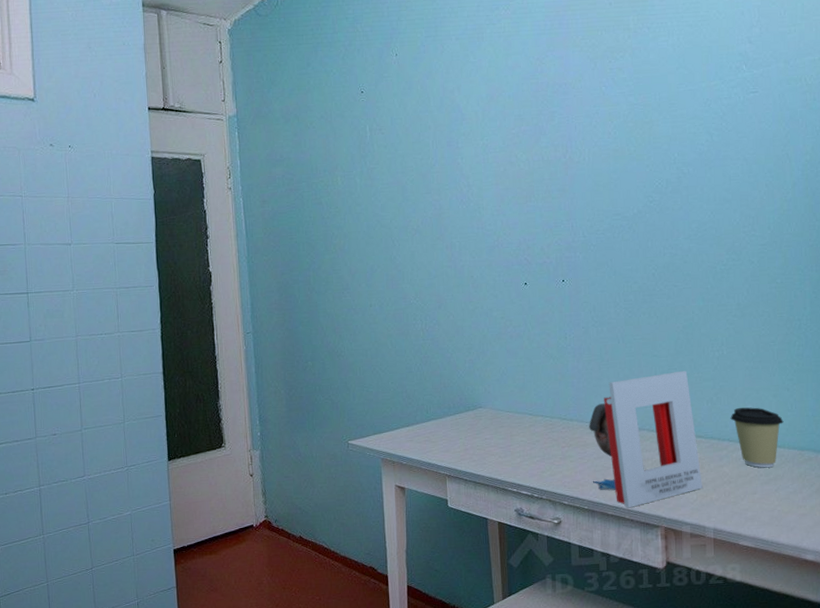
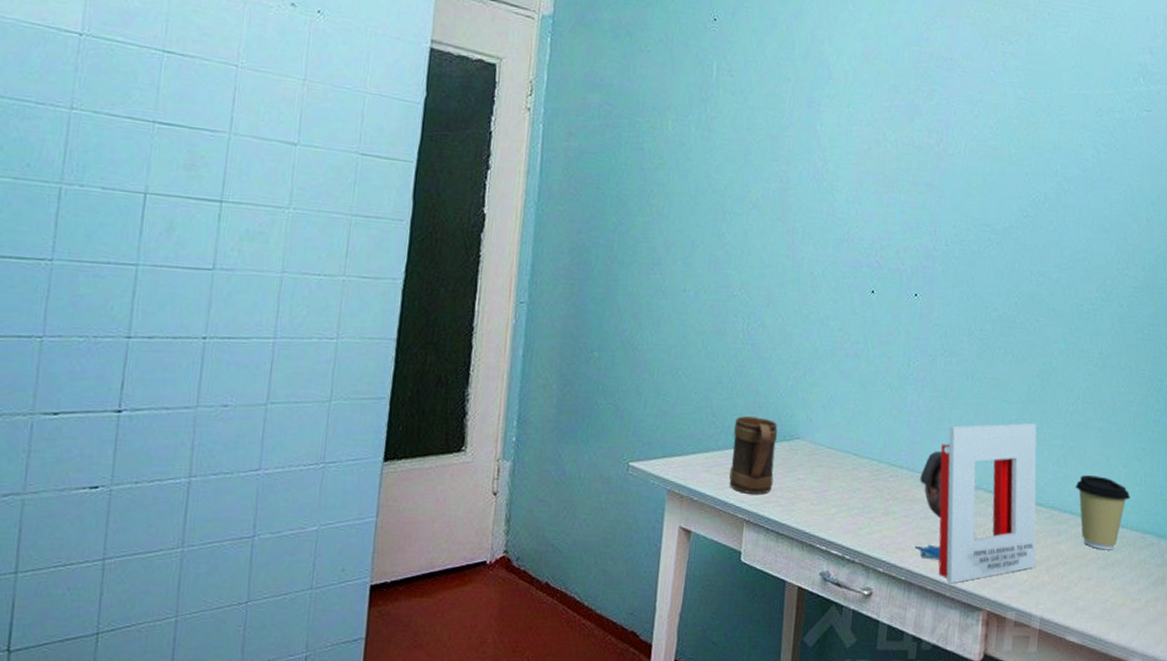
mug: none [427,395,465,455] -> present [729,416,778,494]

